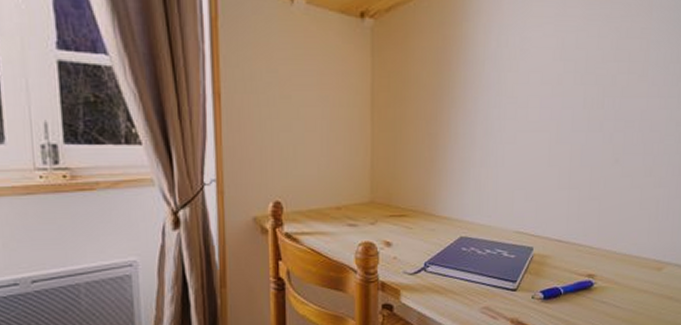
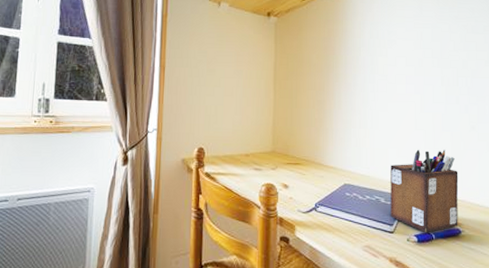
desk organizer: none [514,190,596,288] -> present [390,149,459,233]

